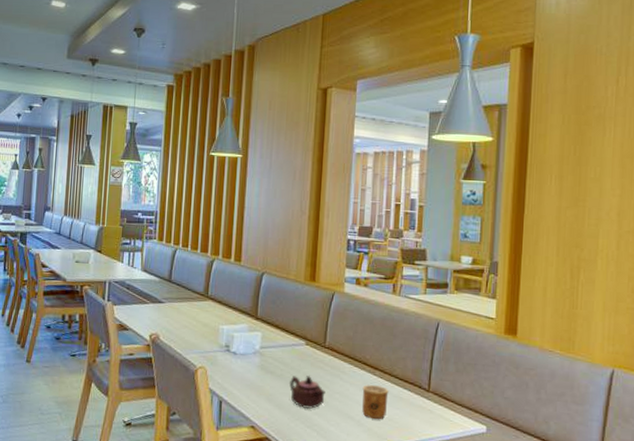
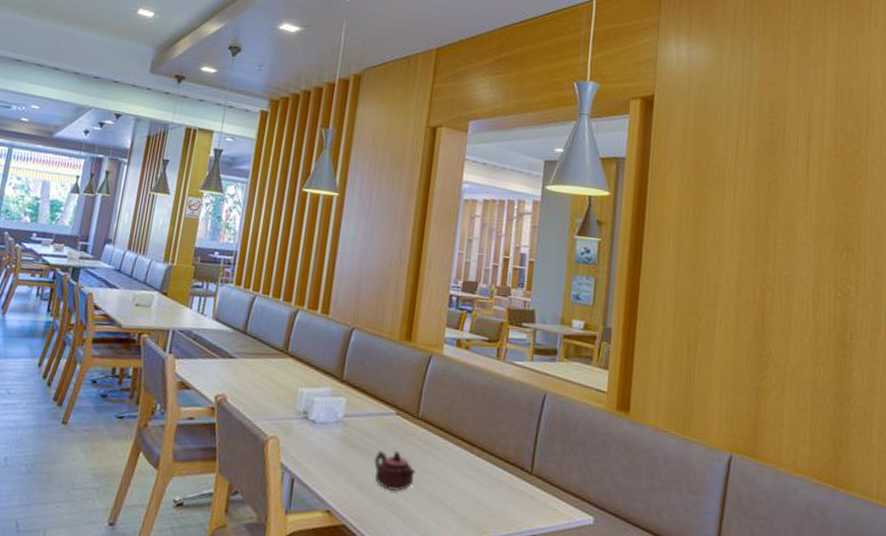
cup: present [362,385,389,420] -> none [456,464,487,507]

